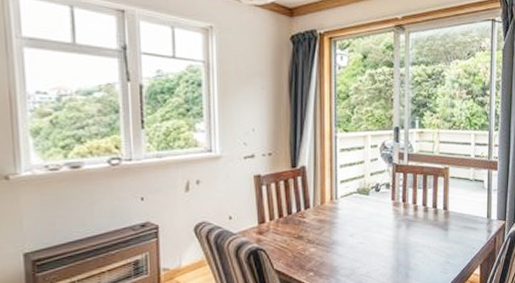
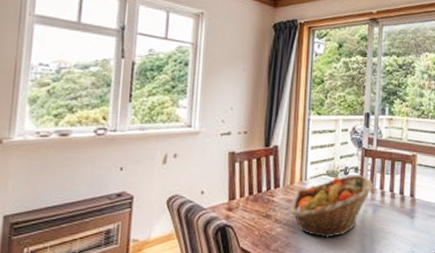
fruit basket: none [322,191,406,255] -> present [289,175,374,238]

